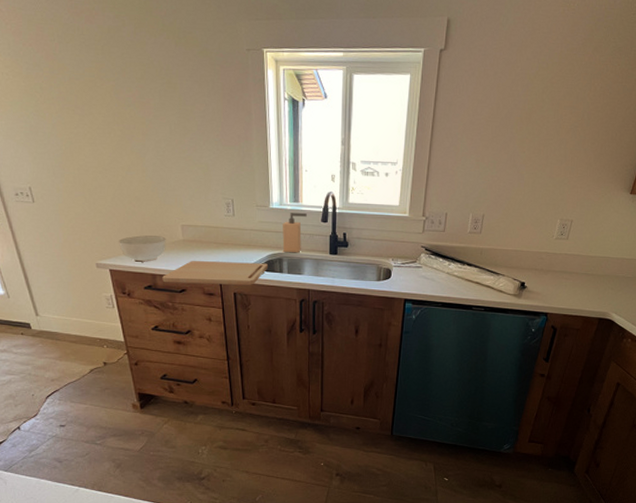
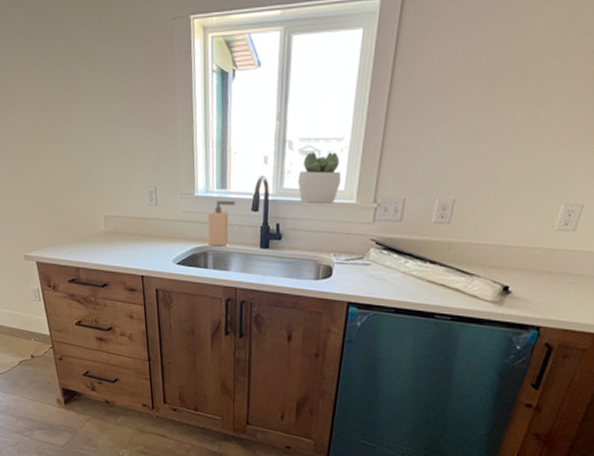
bowl: present [118,235,166,262] -> none [44,227,89,255]
cutting board: present [162,261,269,285] -> none [85,254,193,281]
succulent plant: none [360,173,397,217] -> present [297,152,342,205]

